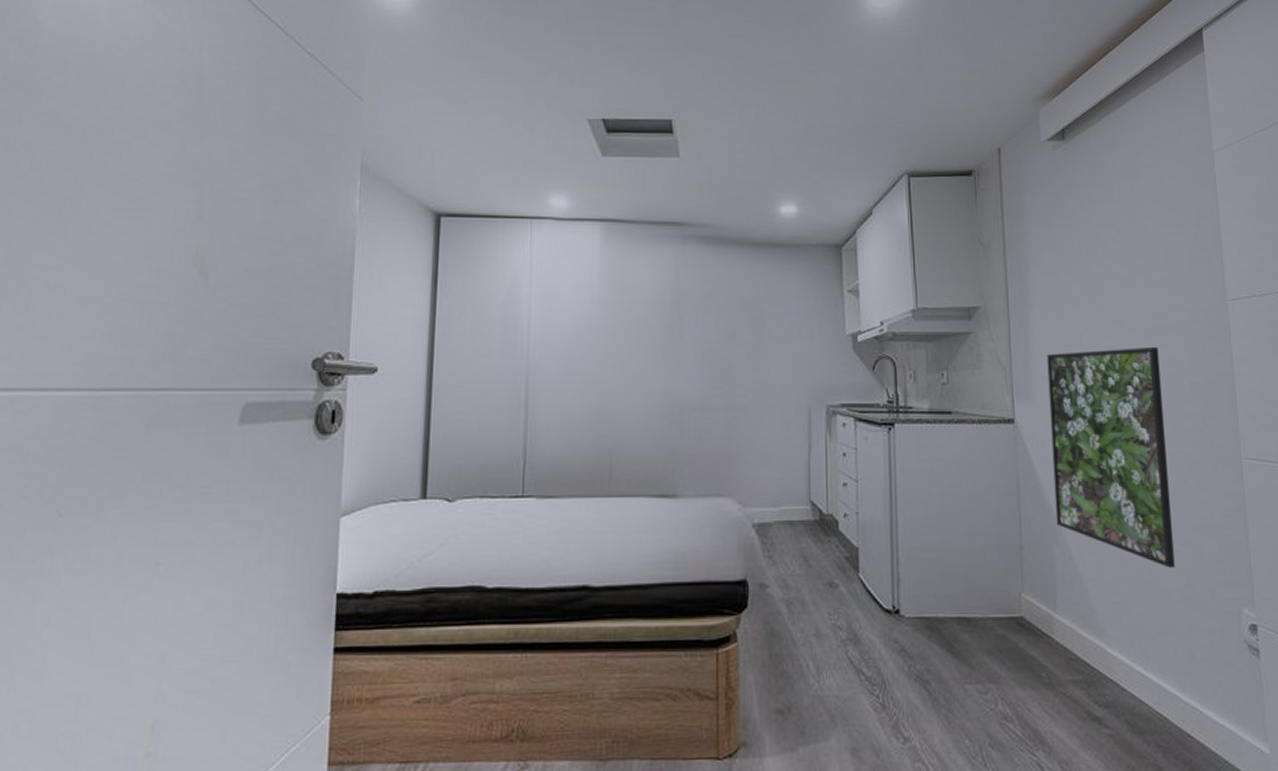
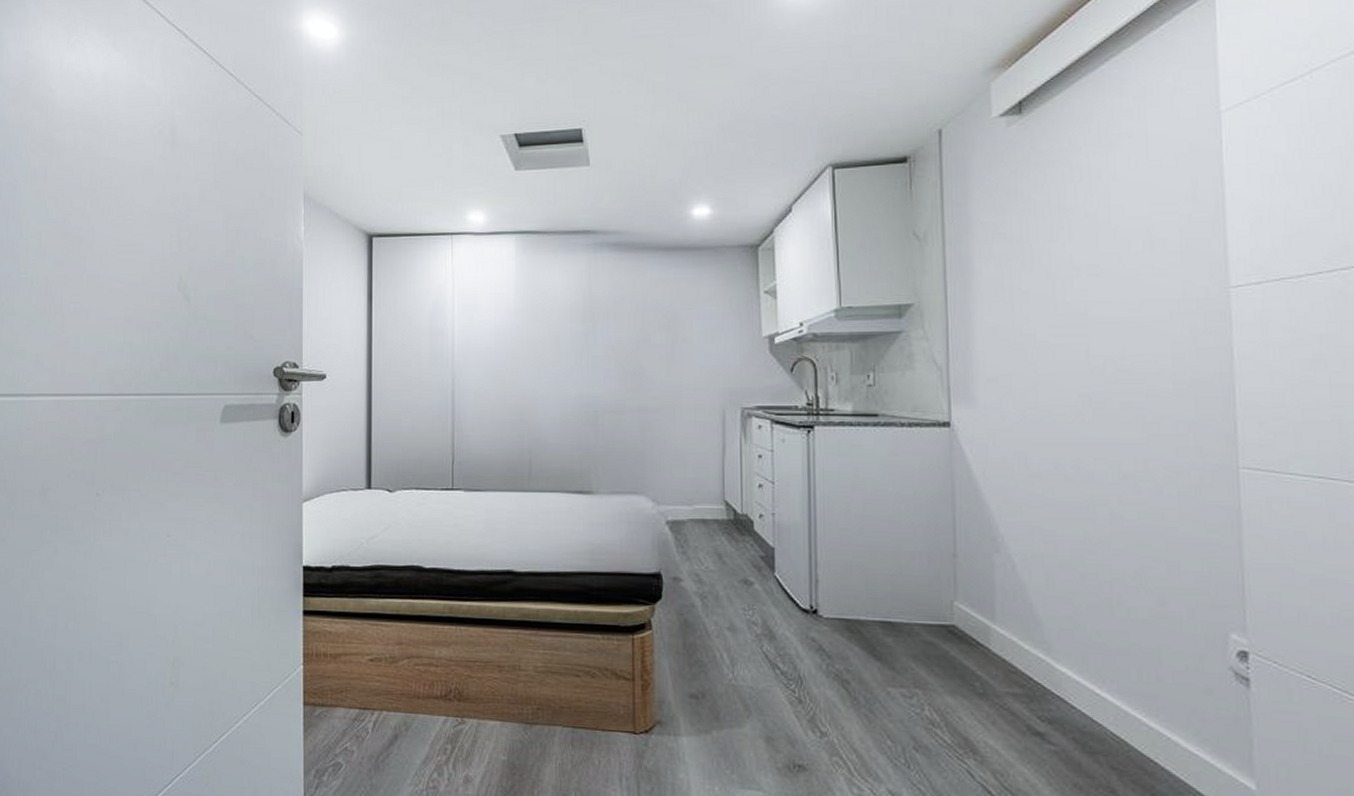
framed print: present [1046,346,1175,568] -> none [991,342,1143,585]

